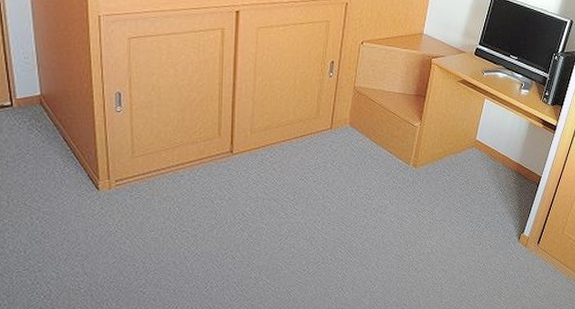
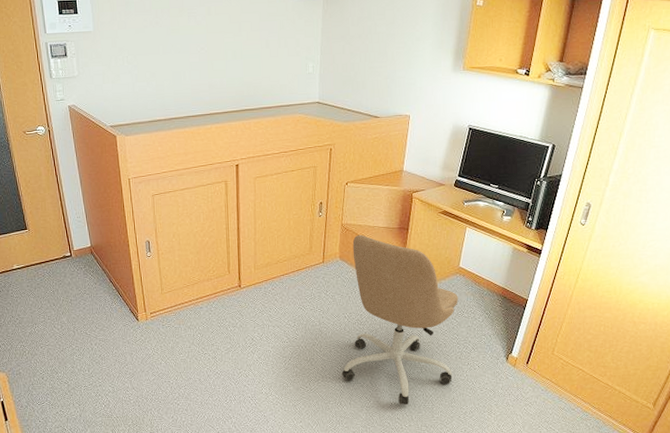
office chair: none [345,99,473,290] -> present [341,234,458,405]

